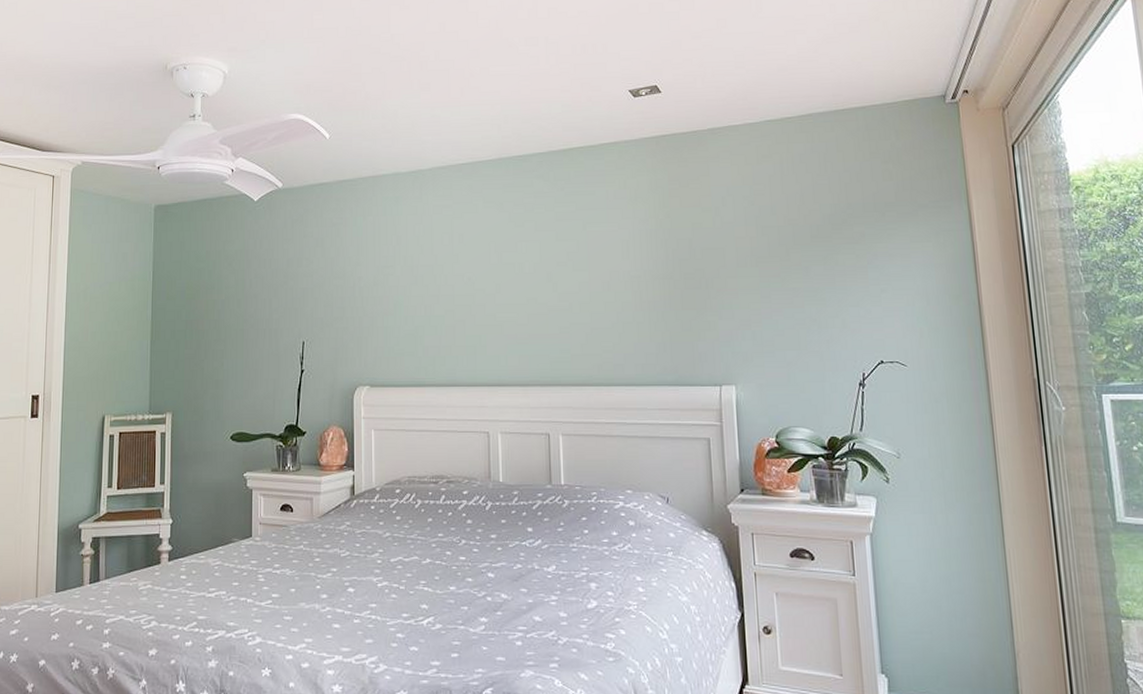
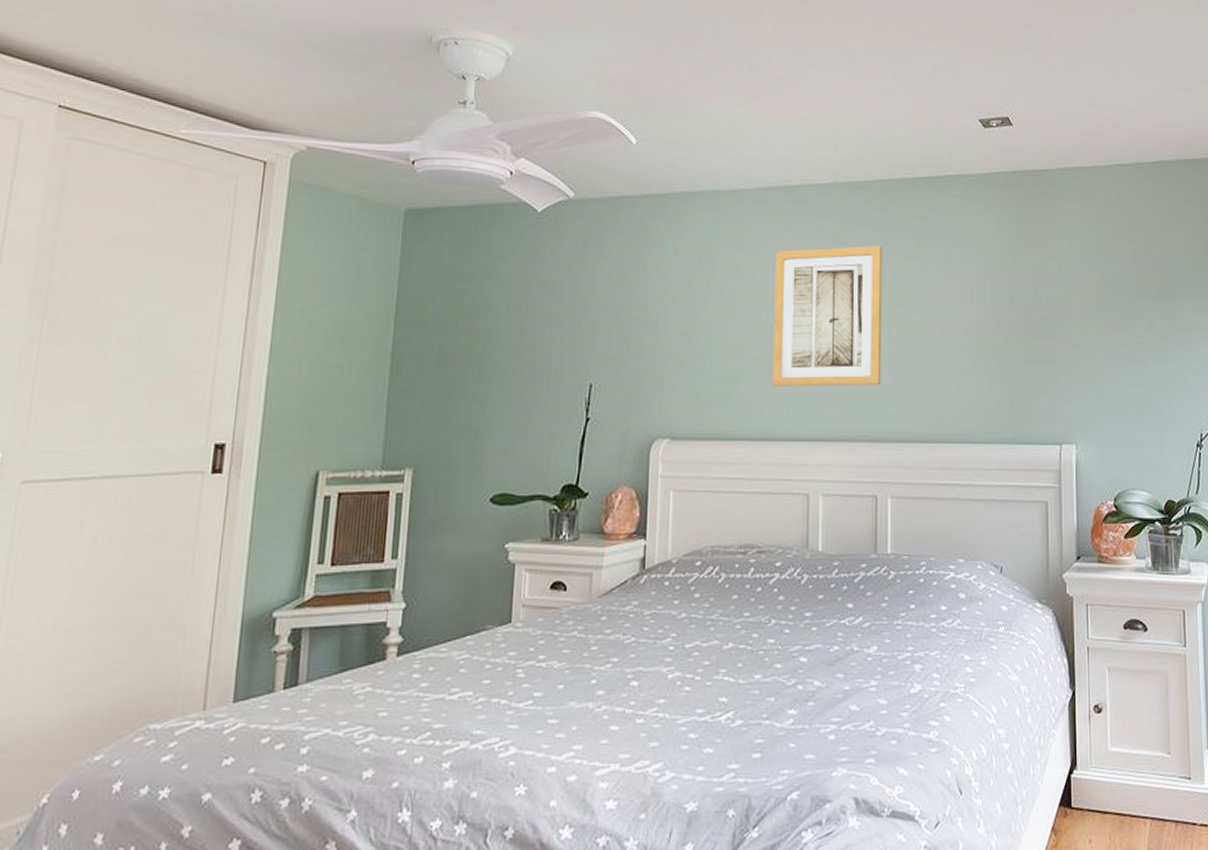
wall art: none [450,212,549,339] -> present [772,245,883,387]

